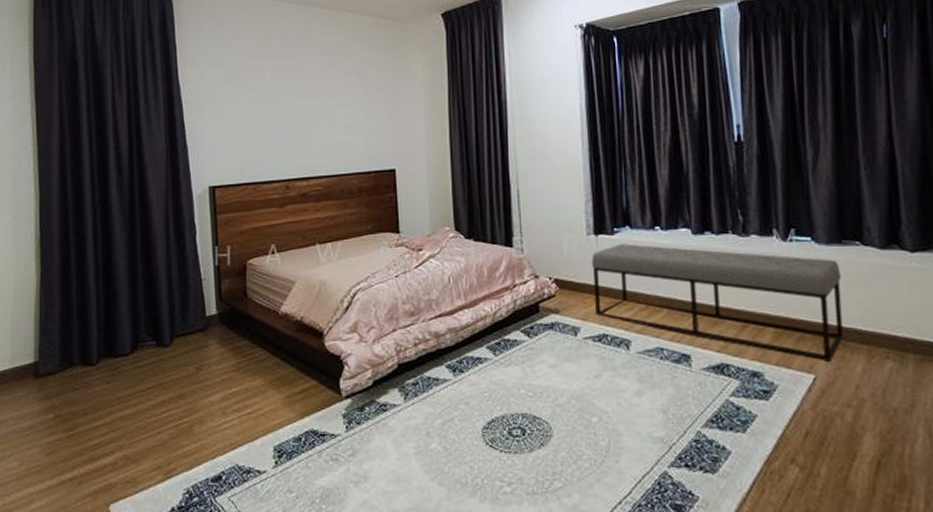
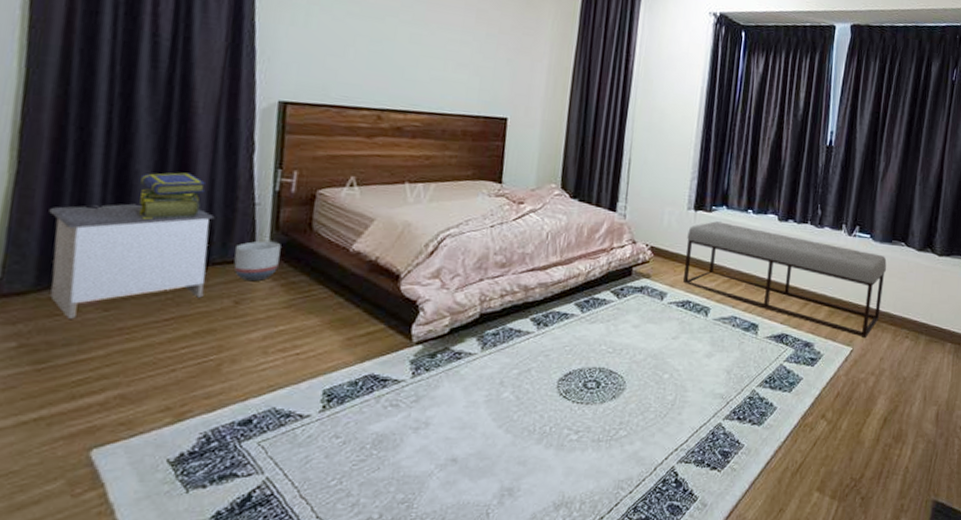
nightstand: none [64,289,174,392] -> present [49,203,215,319]
stack of books: none [119,259,165,304] -> present [138,172,207,221]
planter: none [192,311,225,349] -> present [234,241,281,282]

